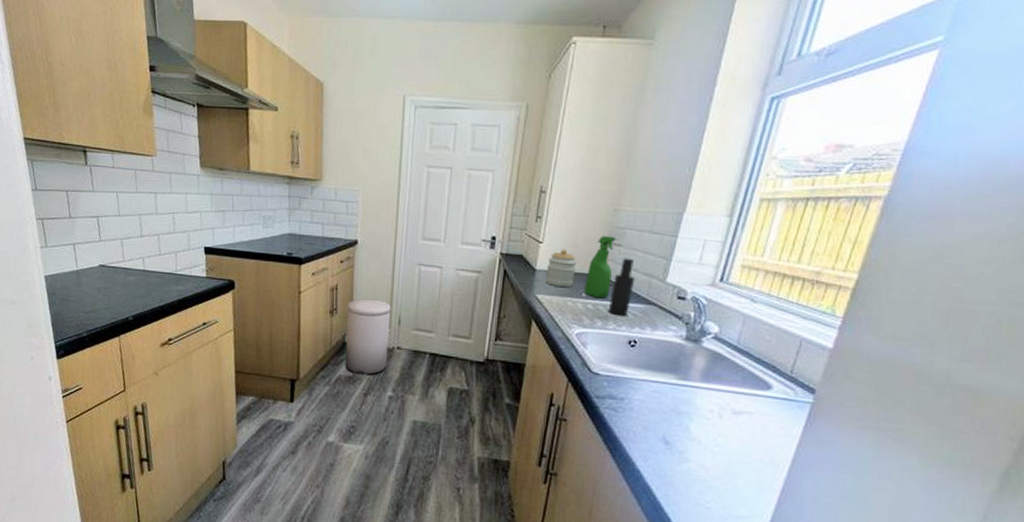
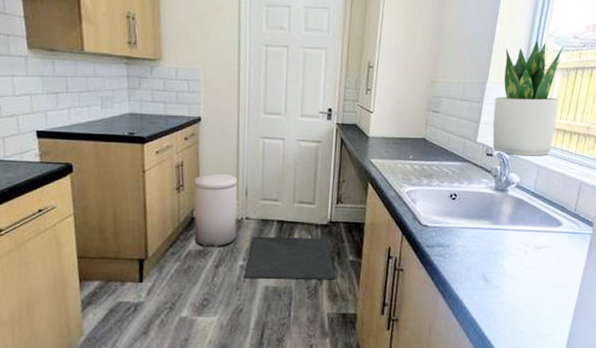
door mat: none [392,367,490,422] -> present [244,236,336,280]
jar: present [545,249,577,287] -> none [377,117,403,151]
spray bottle: present [584,236,616,299] -> none [411,104,435,159]
soap dispenser: present [608,257,636,316] -> none [432,122,452,174]
planter: none [686,164,792,304] -> present [492,41,565,156]

